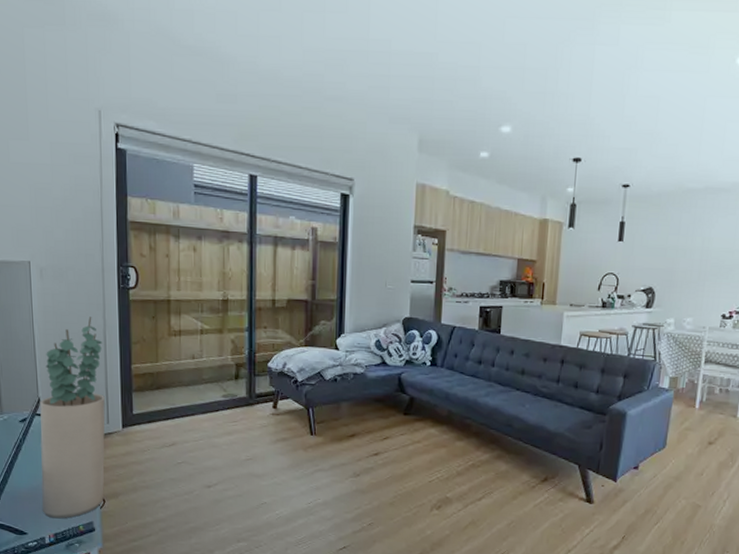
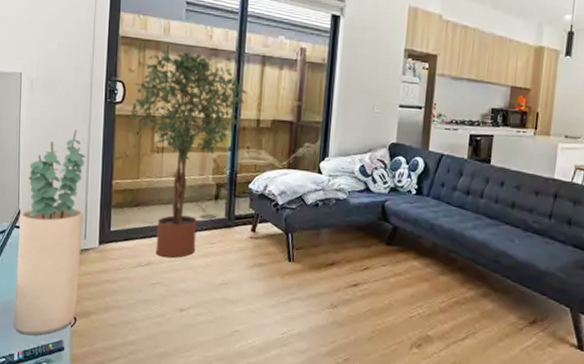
potted tree: none [143,234,260,438] -> present [128,50,247,259]

